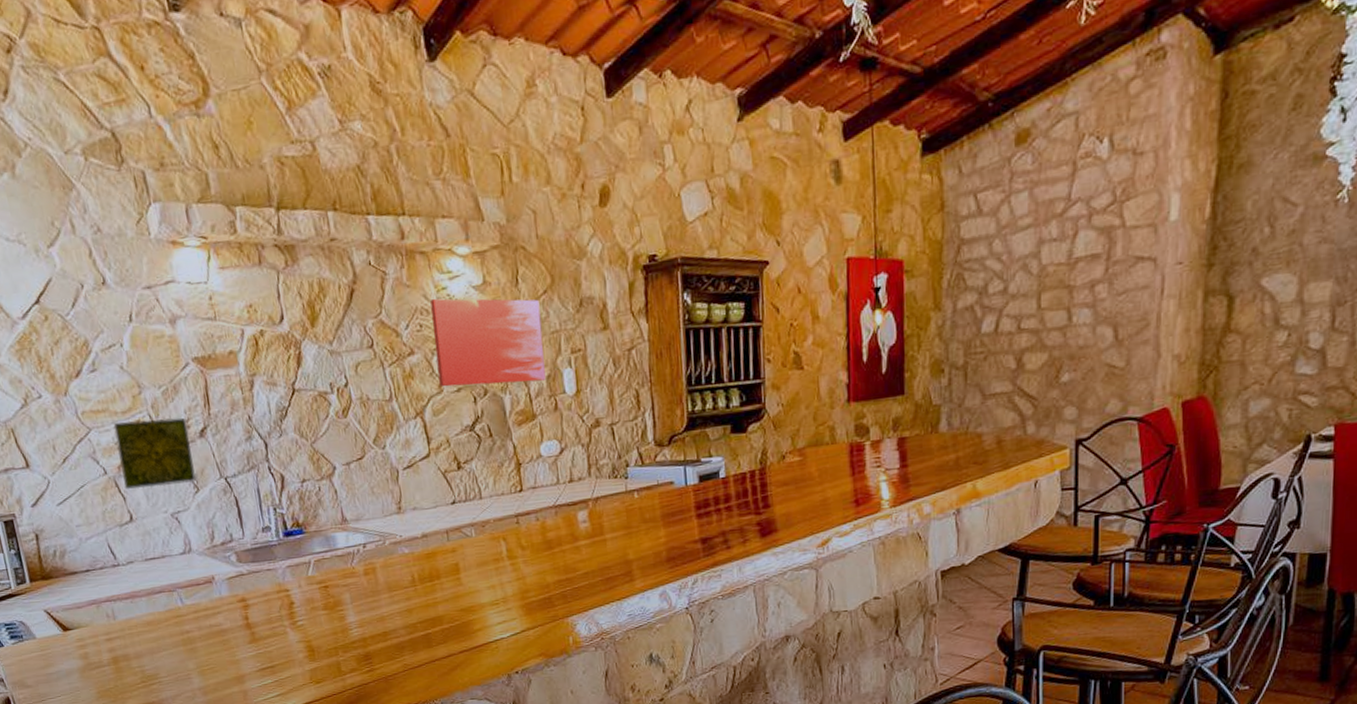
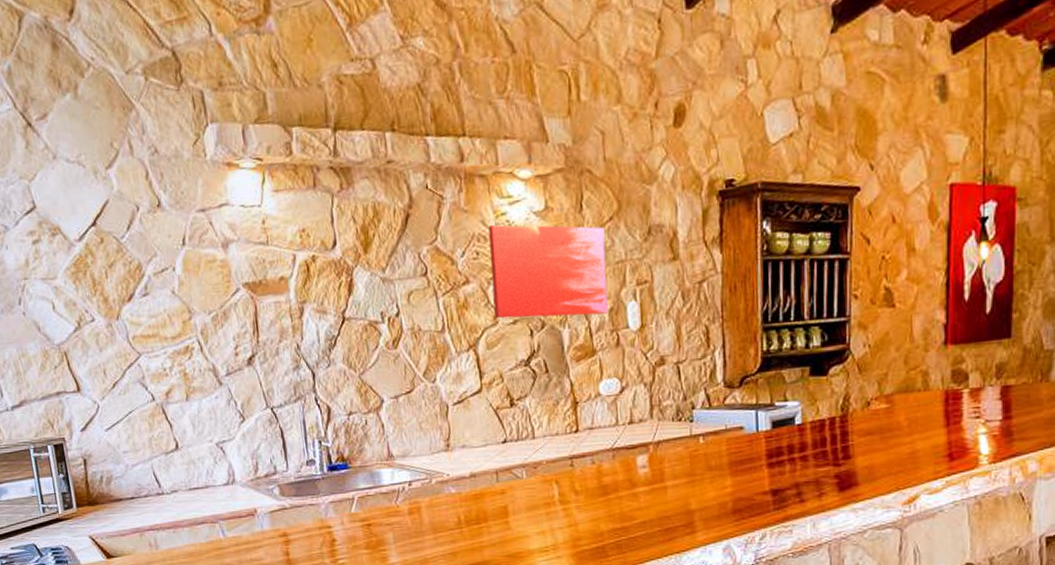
decorative tile: present [113,417,197,489] -> none [163,344,243,417]

